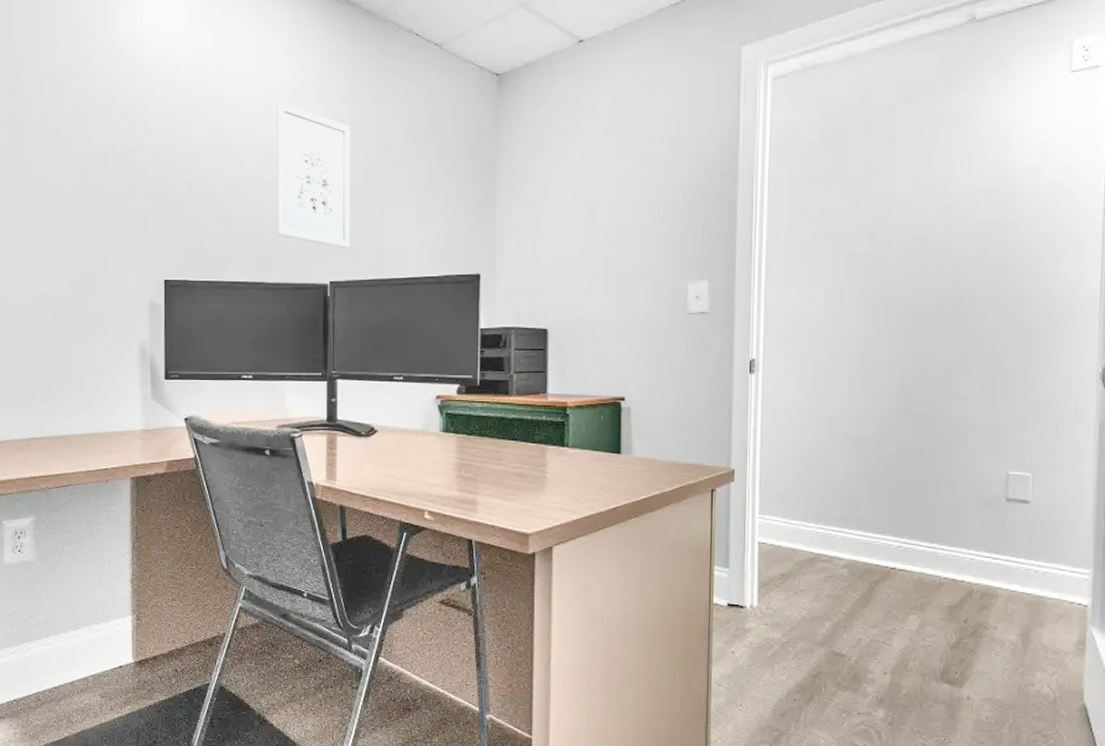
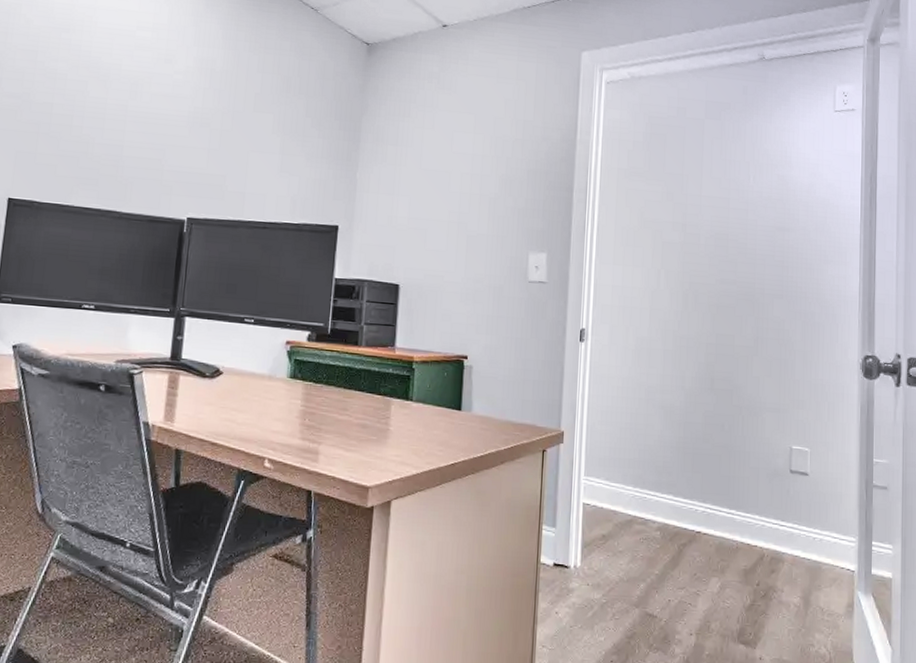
wall art: present [275,101,350,249] -> none [135,37,222,188]

